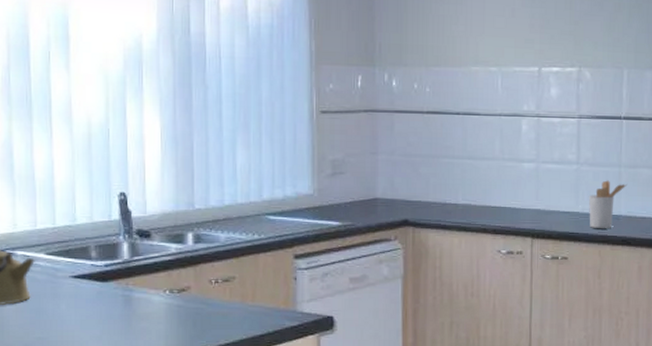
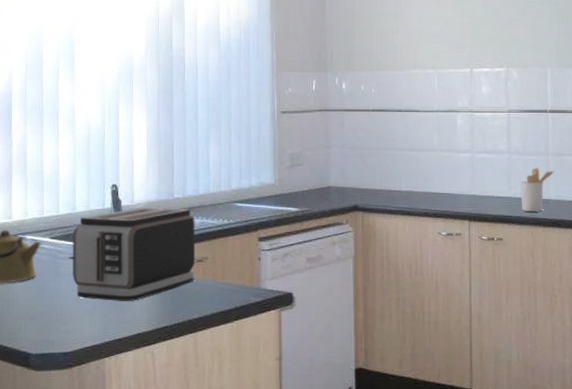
toaster: none [73,220,221,326] -> present [72,208,196,301]

